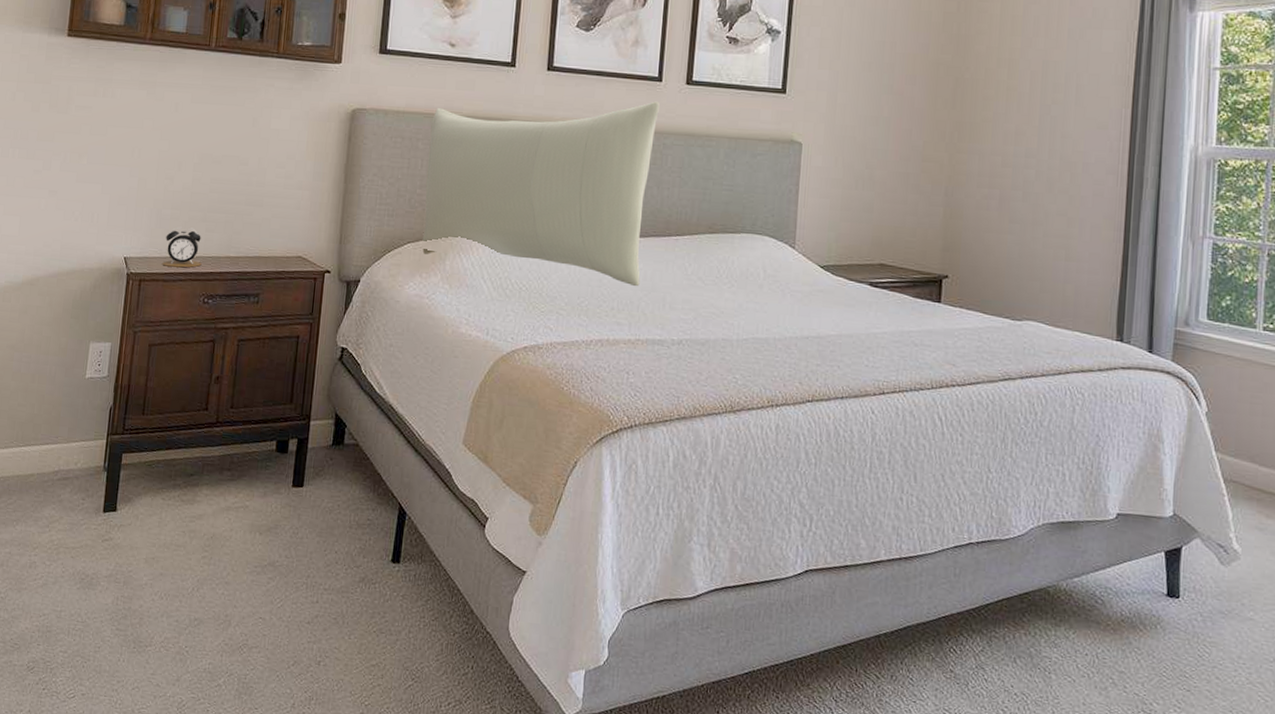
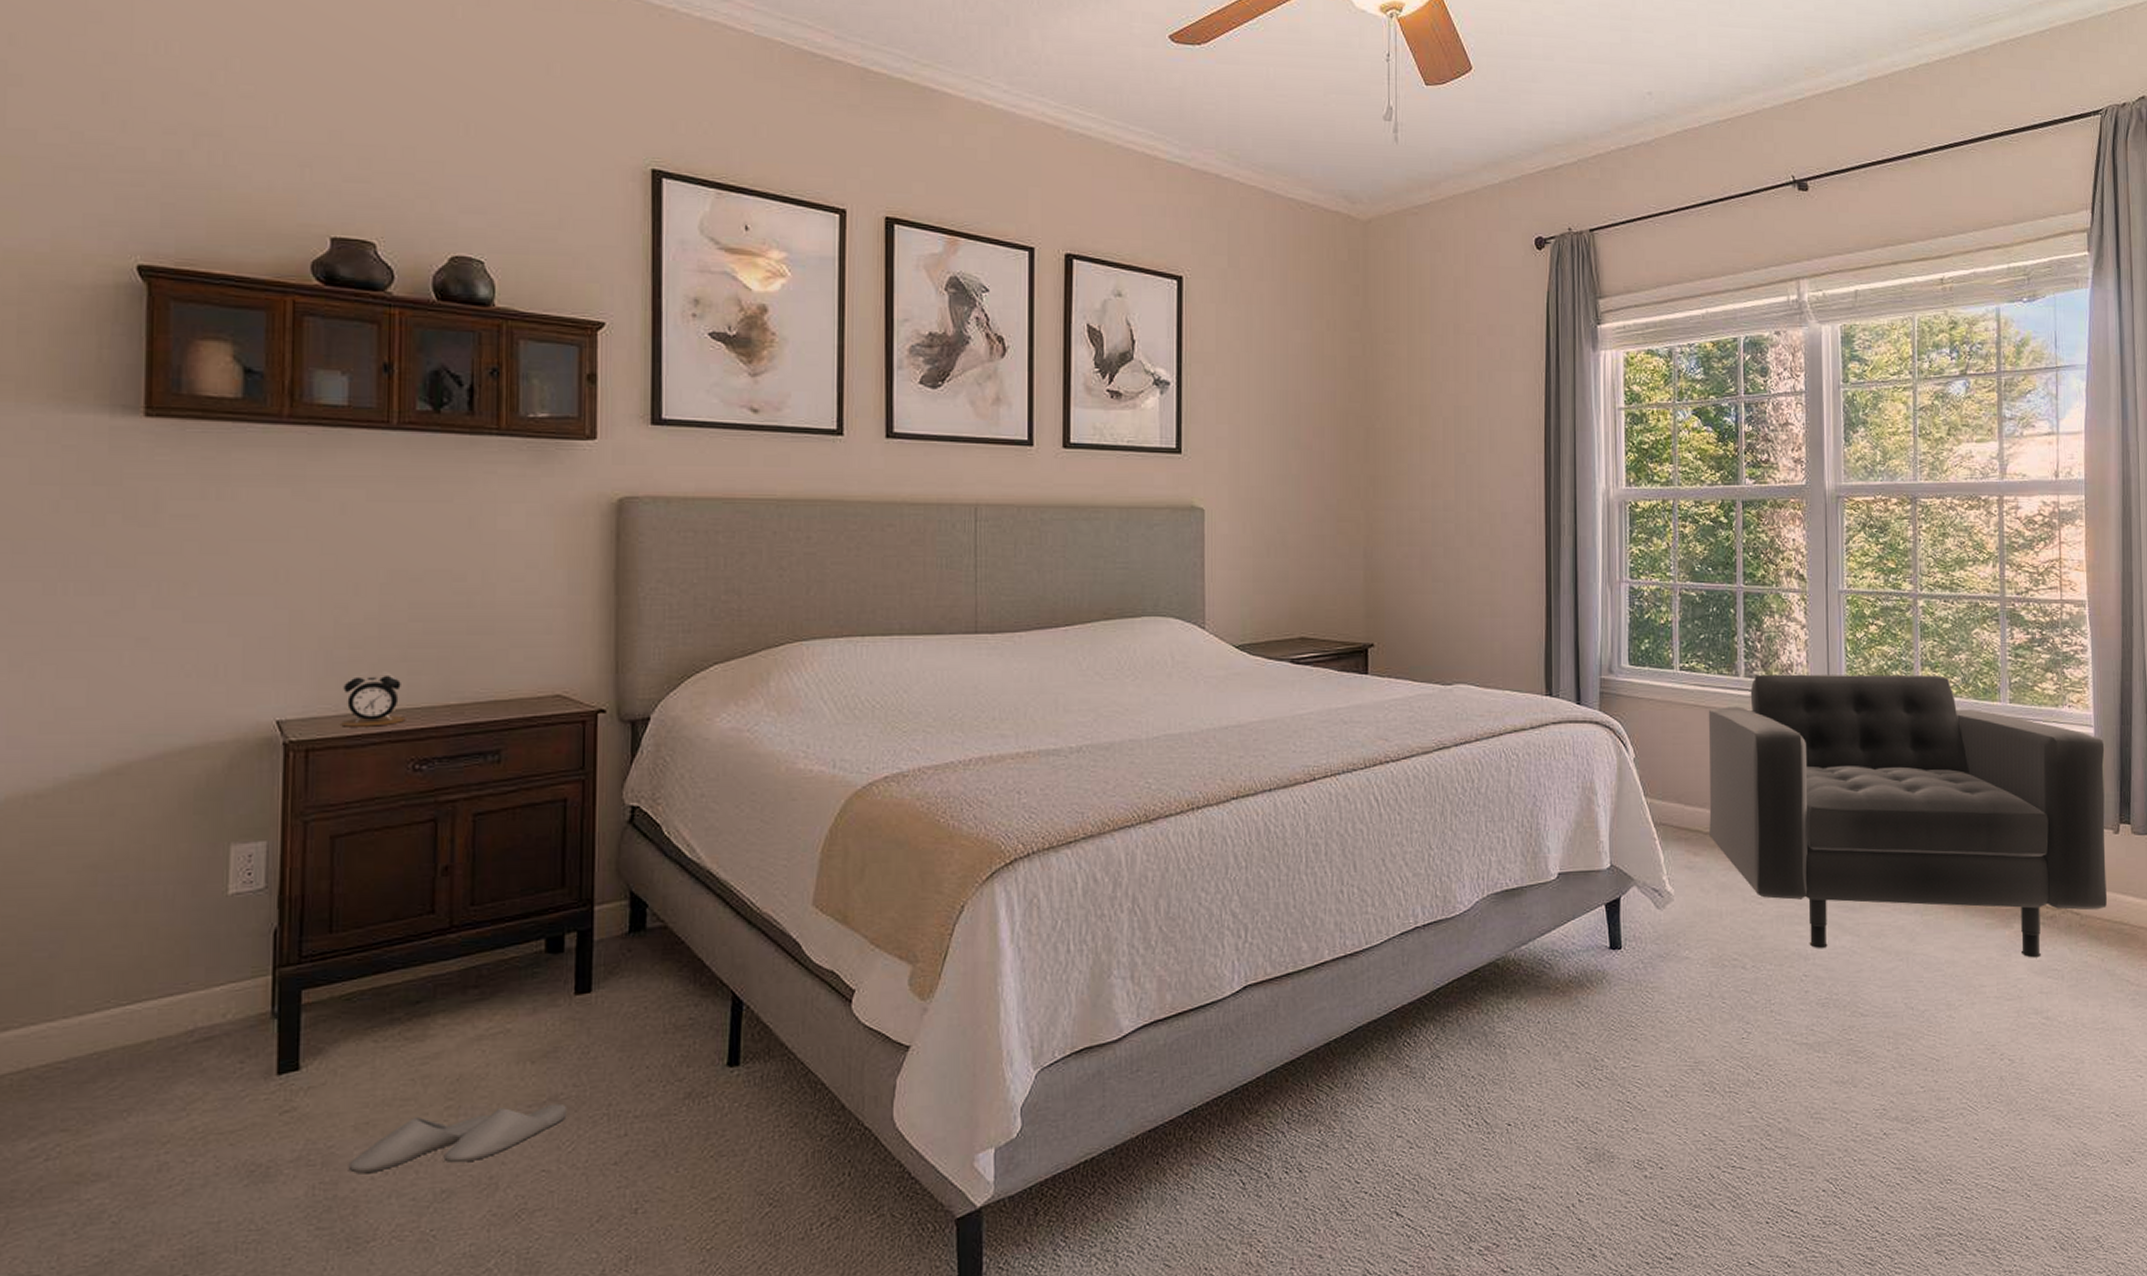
slippers: none [139,559,280,601] -> present [348,1103,567,1173]
pillow: present [422,101,660,287] -> none [732,469,1032,690]

